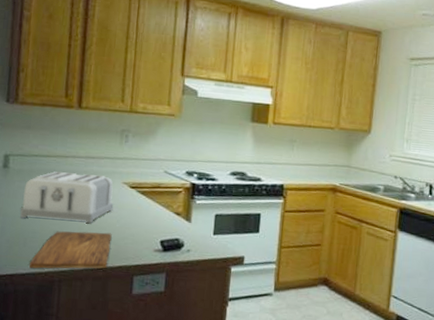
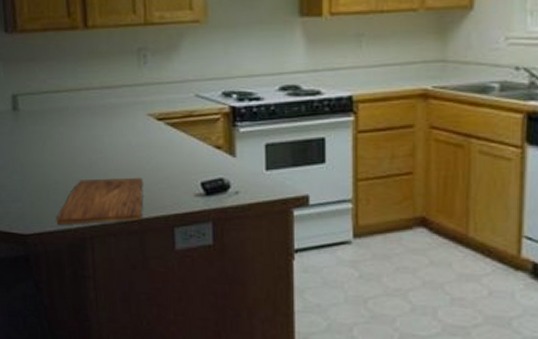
toaster: present [20,172,114,224] -> none [38,108,140,169]

